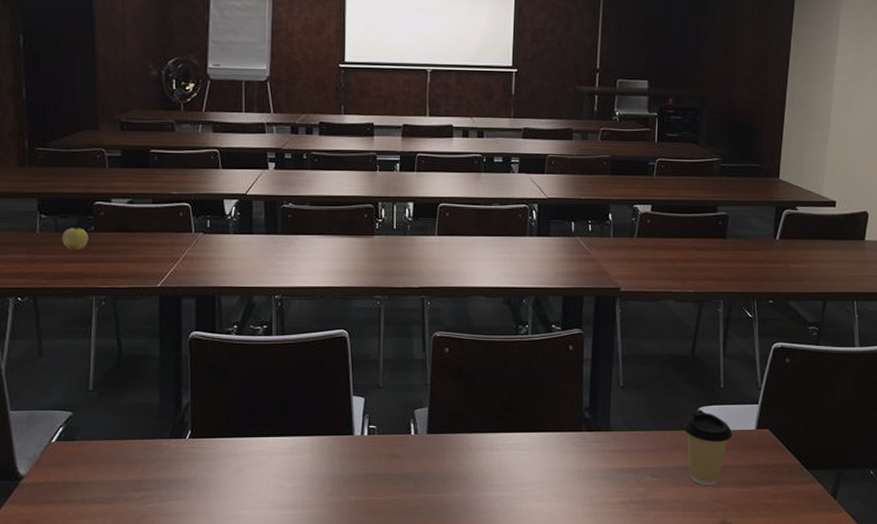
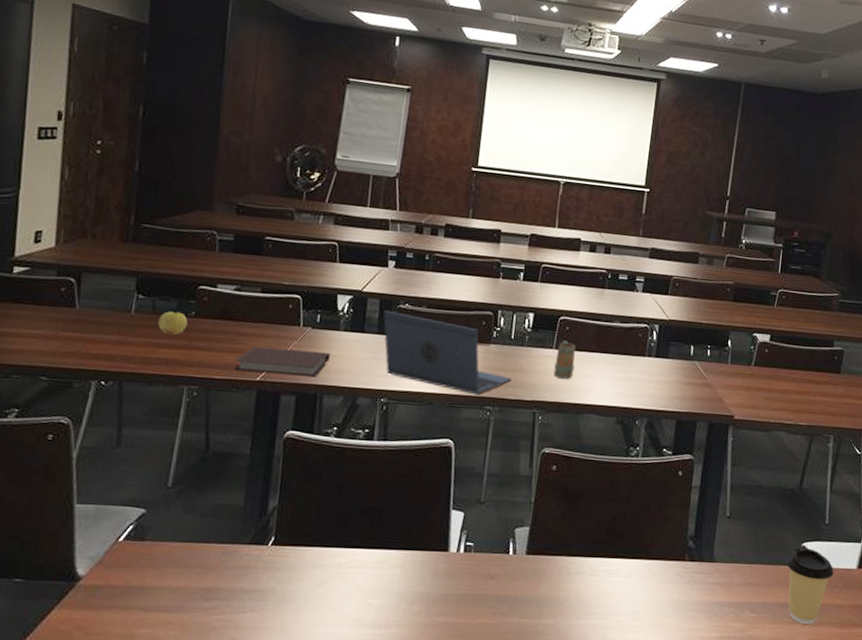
notebook: none [136,254,223,280] -> present [234,346,330,377]
laptop: none [268,210,398,286] -> present [383,309,512,395]
mug: none [438,226,458,264] -> present [553,340,576,379]

